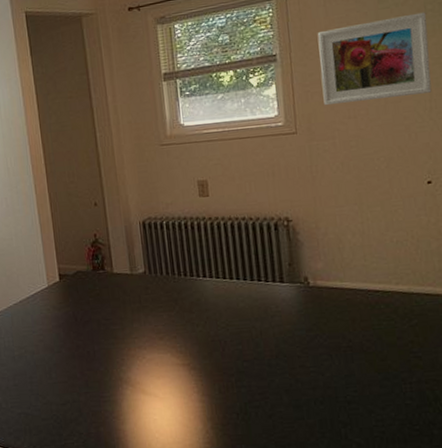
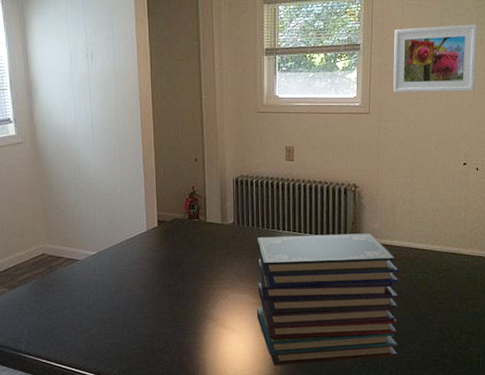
book stack: none [174,275,366,437] -> present [256,233,399,365]

